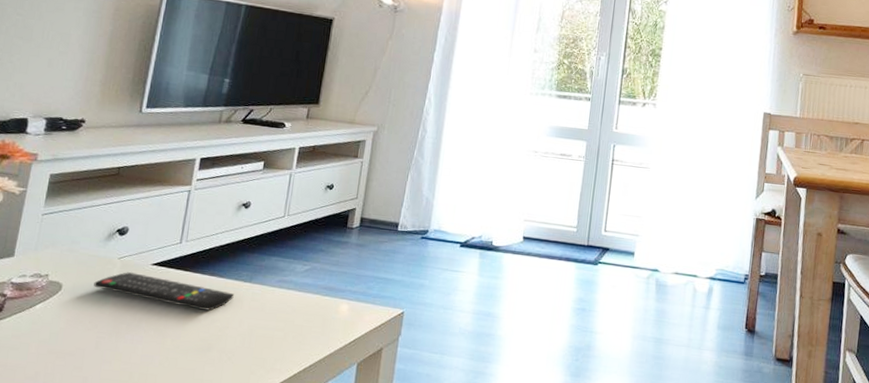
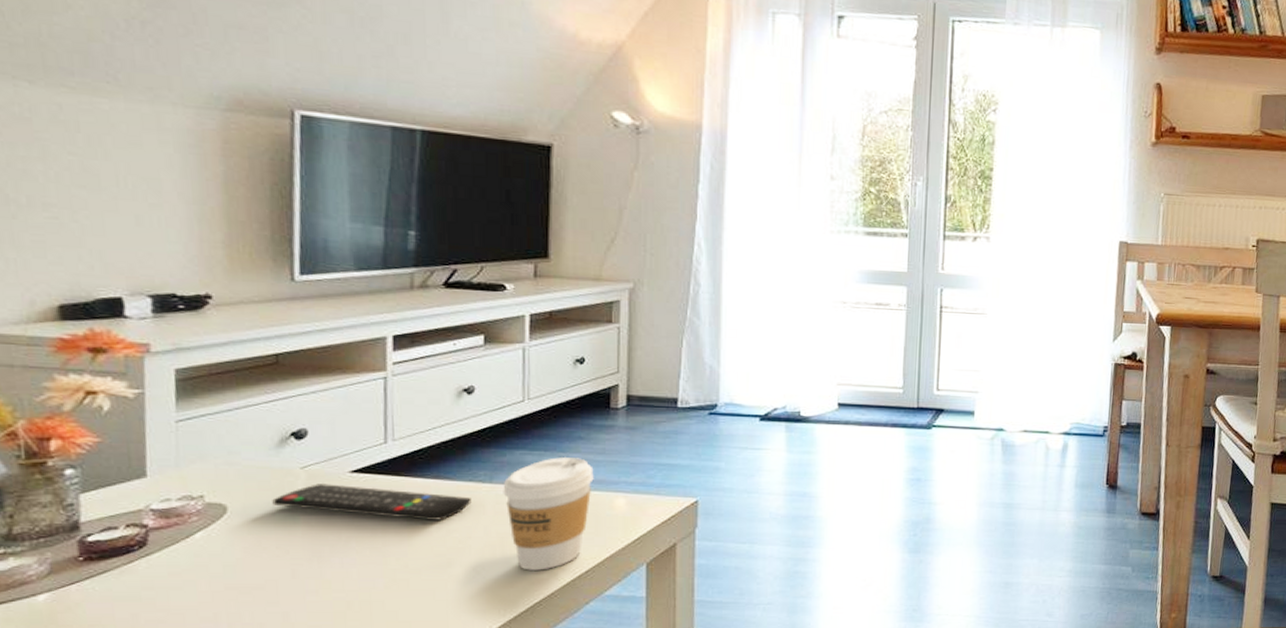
coffee cup: none [258,265,328,361] -> present [503,456,594,570]

